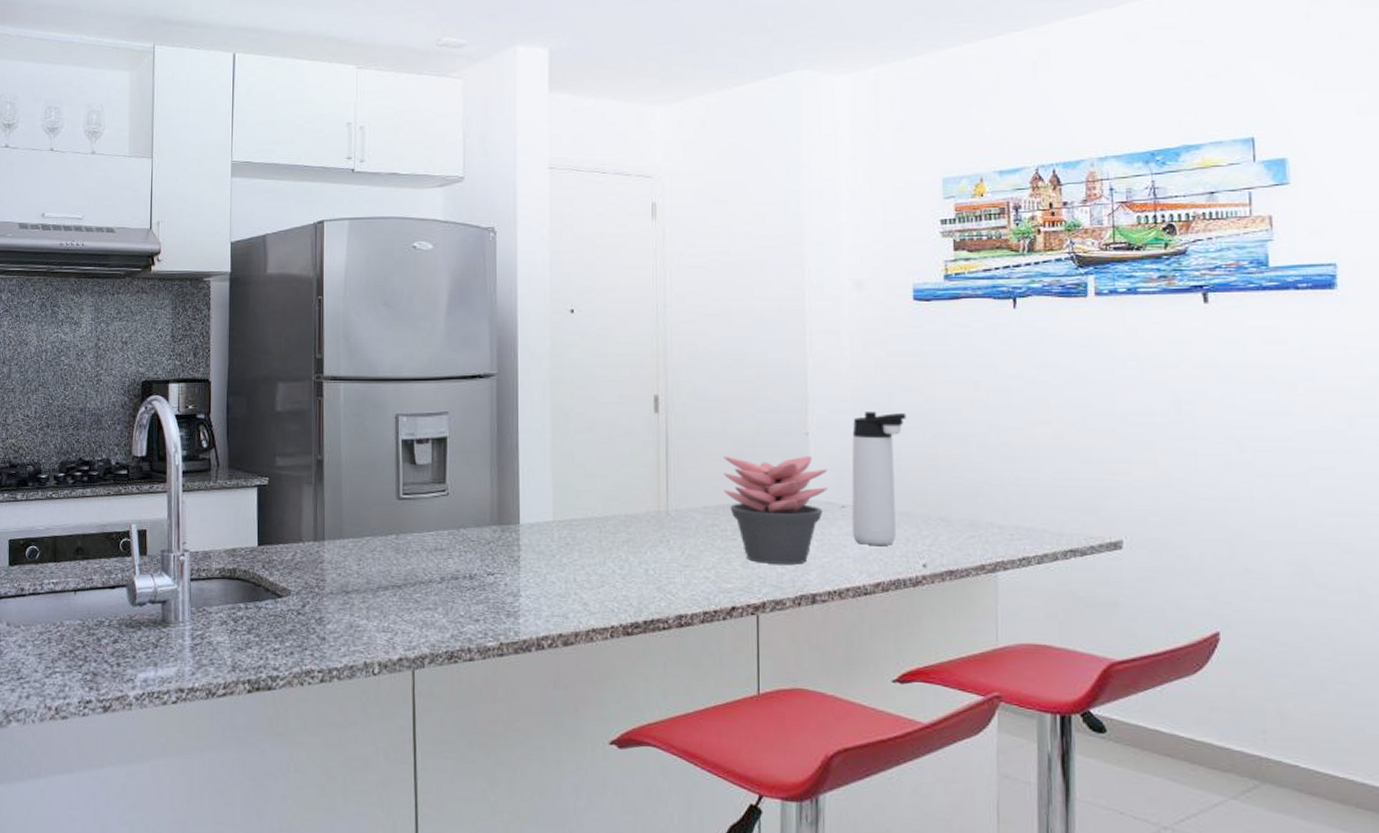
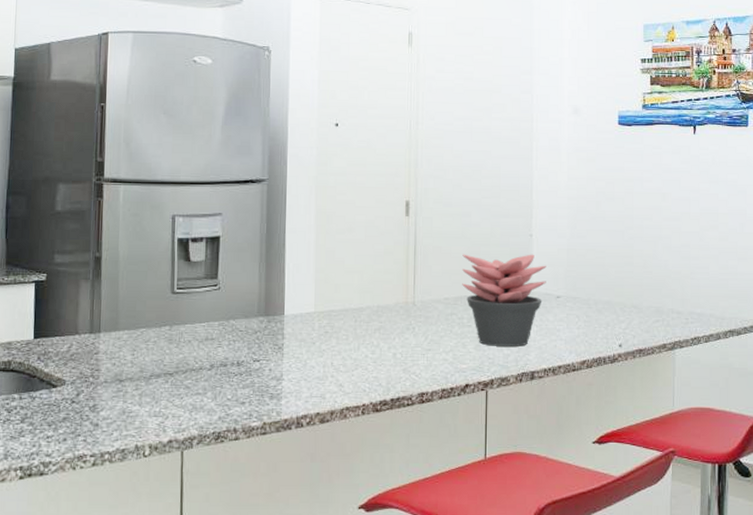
thermos bottle: present [852,412,906,545] -> none [565,217,610,329]

